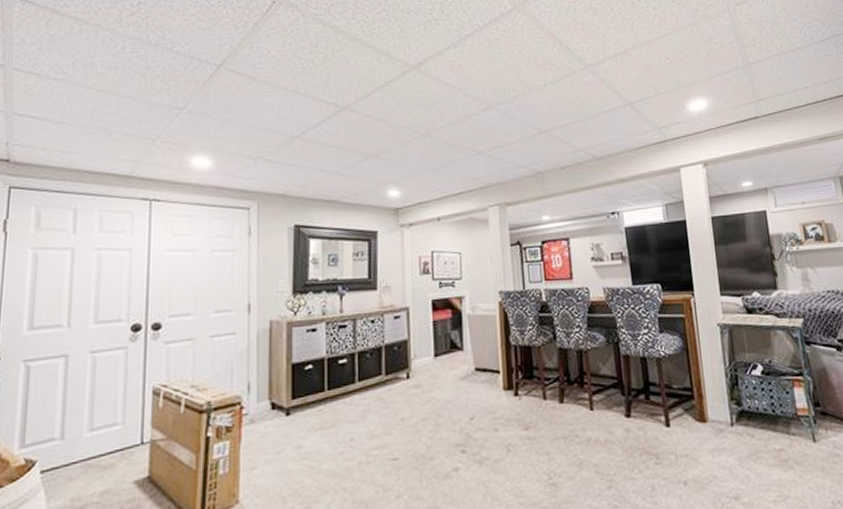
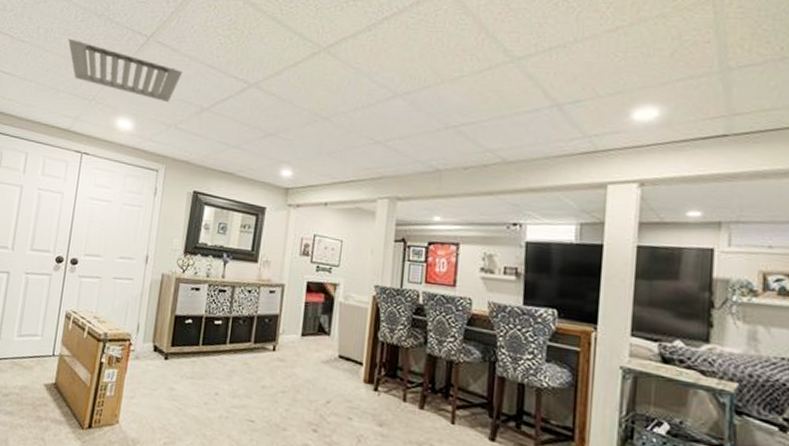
ceiling vent: none [116,72,264,134] -> present [68,38,183,103]

